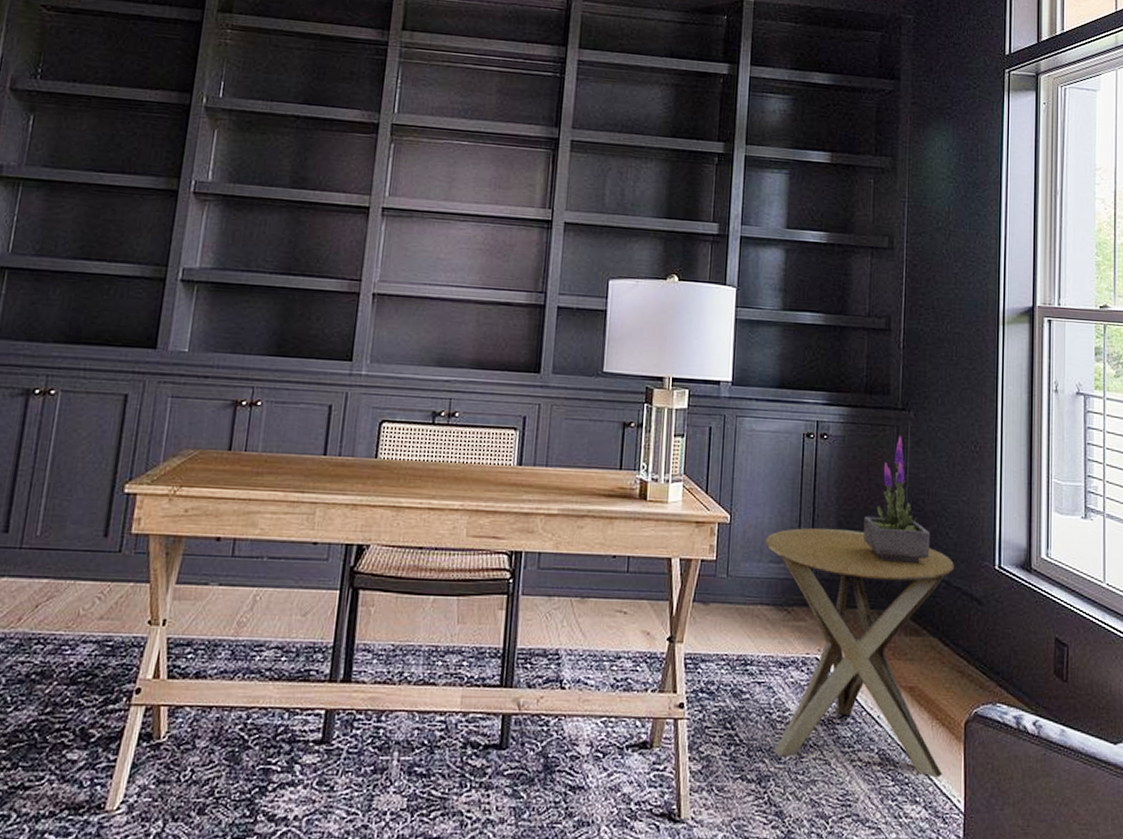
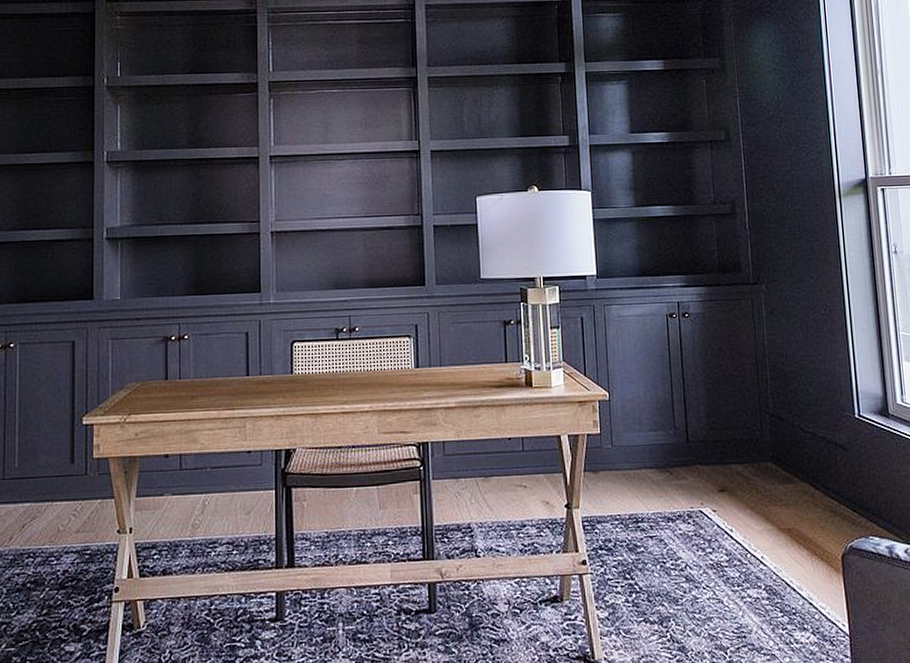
side table: present [764,527,955,778] -> none [642,395,827,607]
potted plant: present [863,436,931,563] -> none [730,307,793,421]

